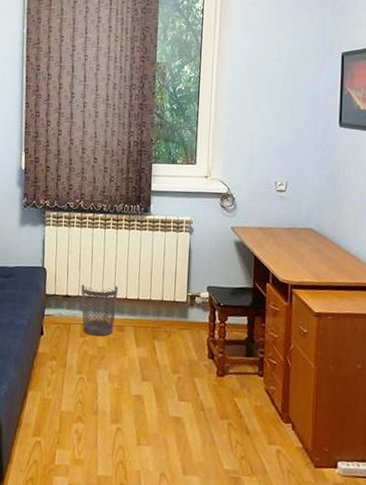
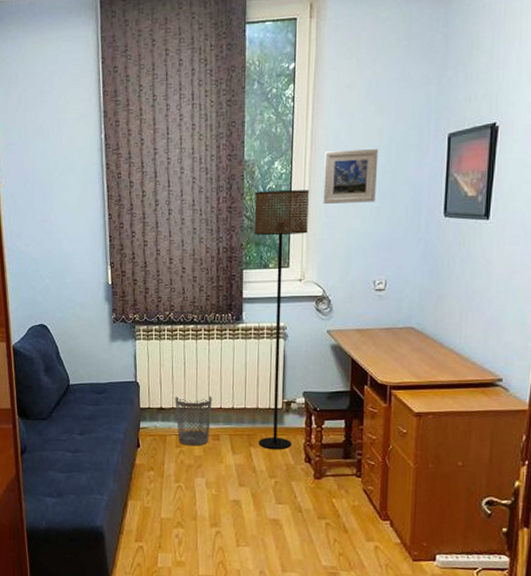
floor lamp: none [163,92,216,344] -> present [253,190,309,449]
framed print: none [227,60,280,109] -> present [322,149,379,204]

